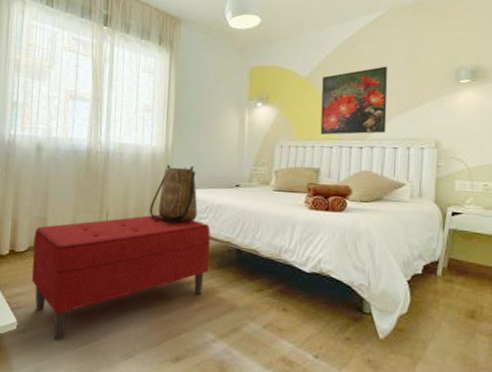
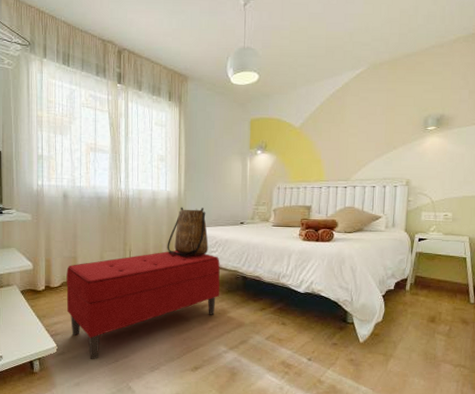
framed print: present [320,66,388,135] -> none [311,116,368,177]

